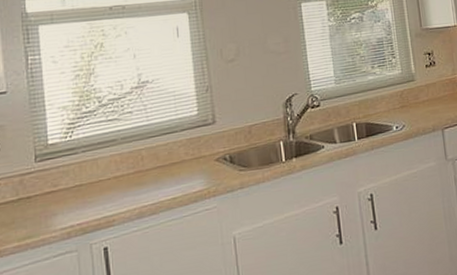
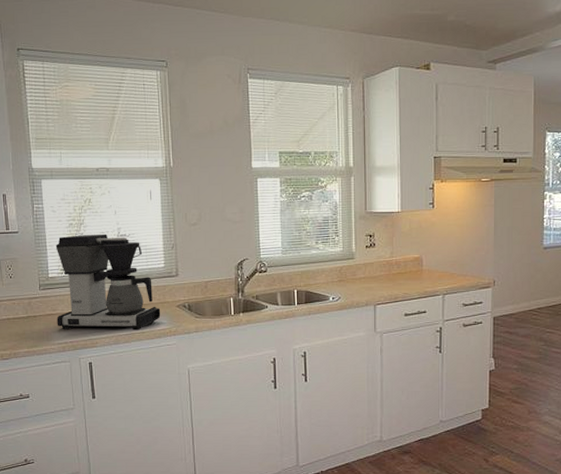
coffee maker: none [57,83,196,210] -> present [55,235,161,331]

